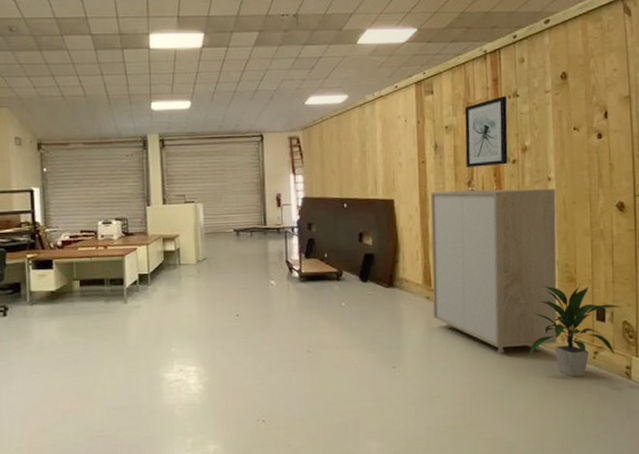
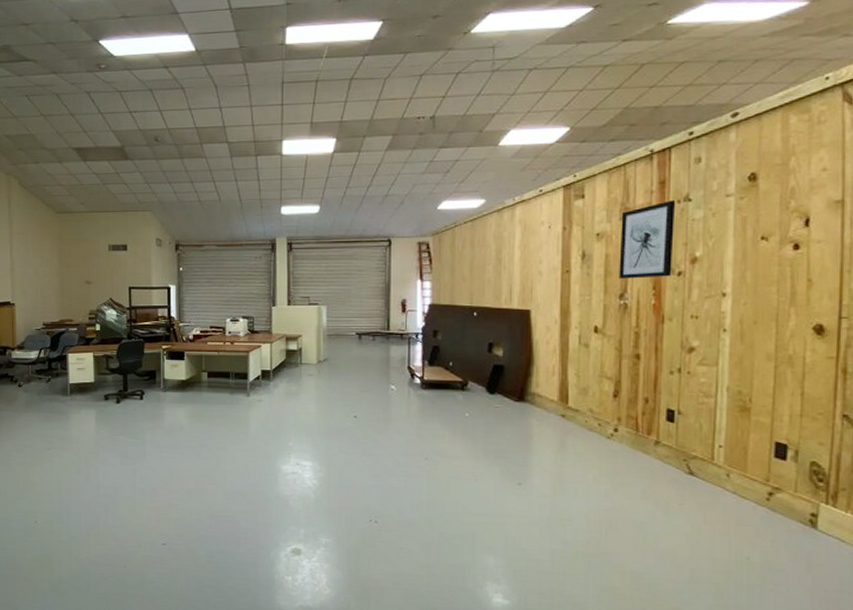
storage cabinet: present [430,188,557,354] -> none [568,303,731,483]
indoor plant: present [529,284,623,377] -> none [682,413,813,519]

